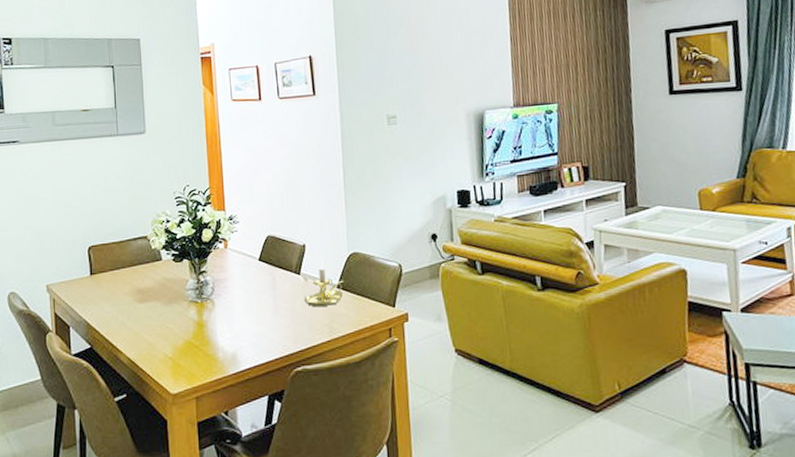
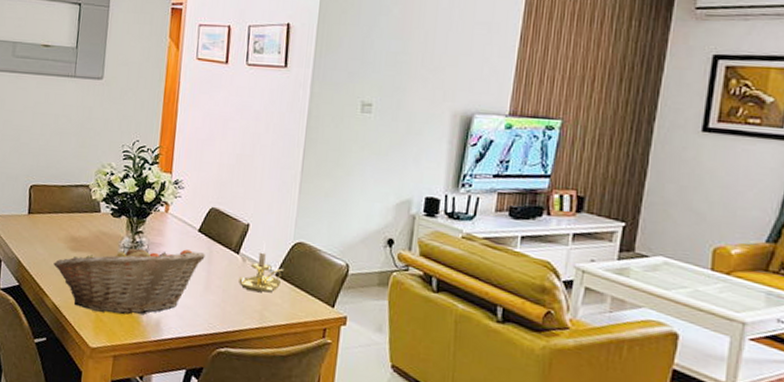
fruit basket: none [123,279,269,357] -> present [53,244,205,315]

